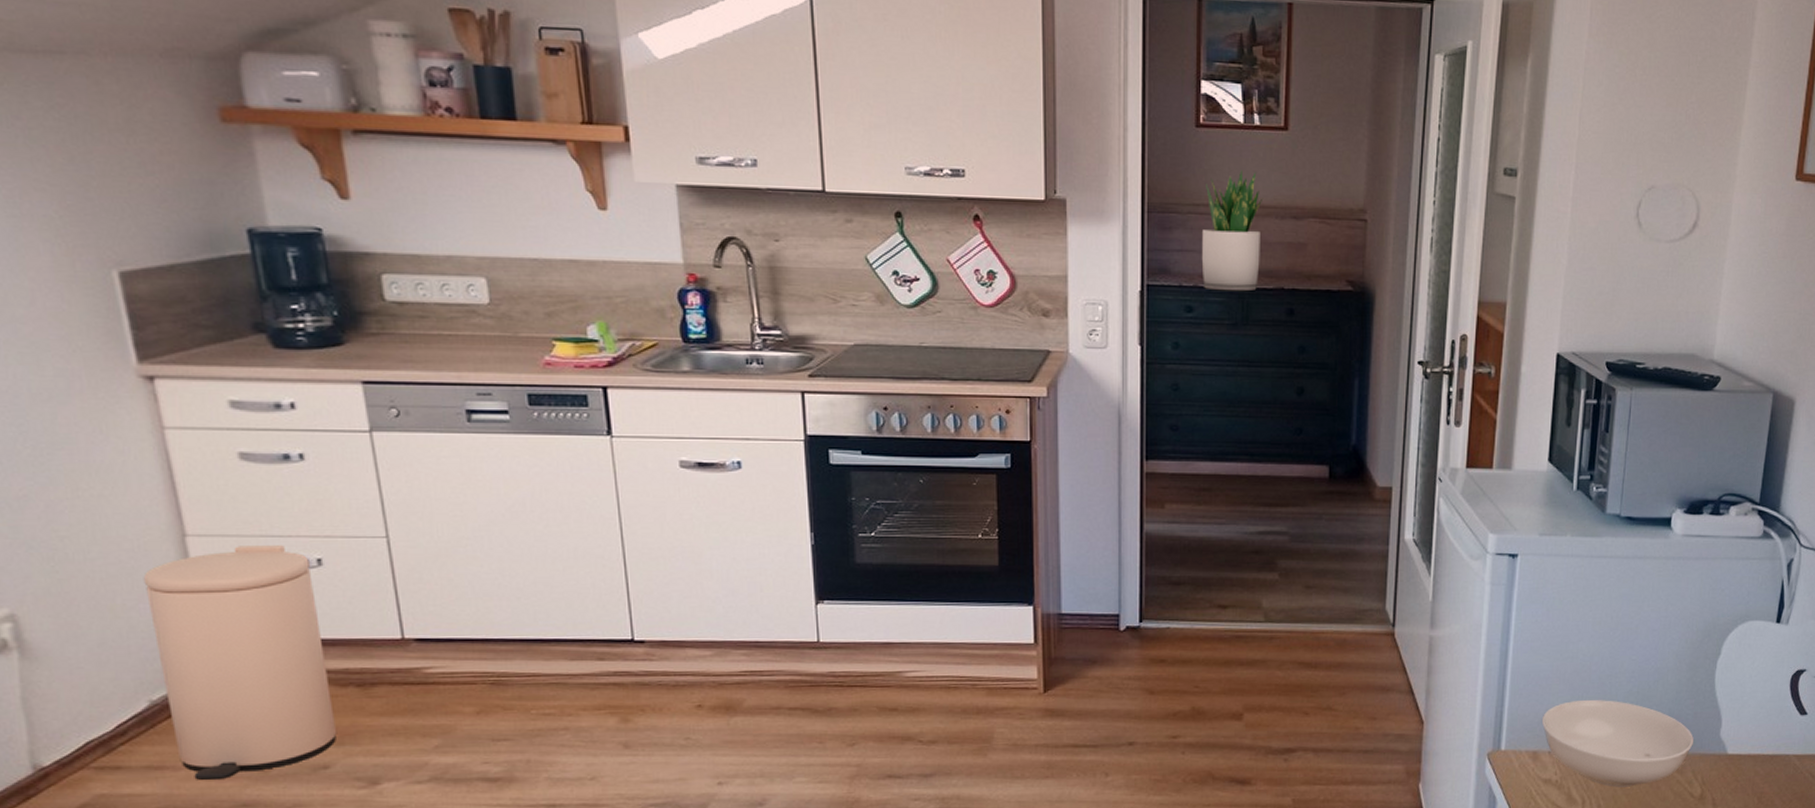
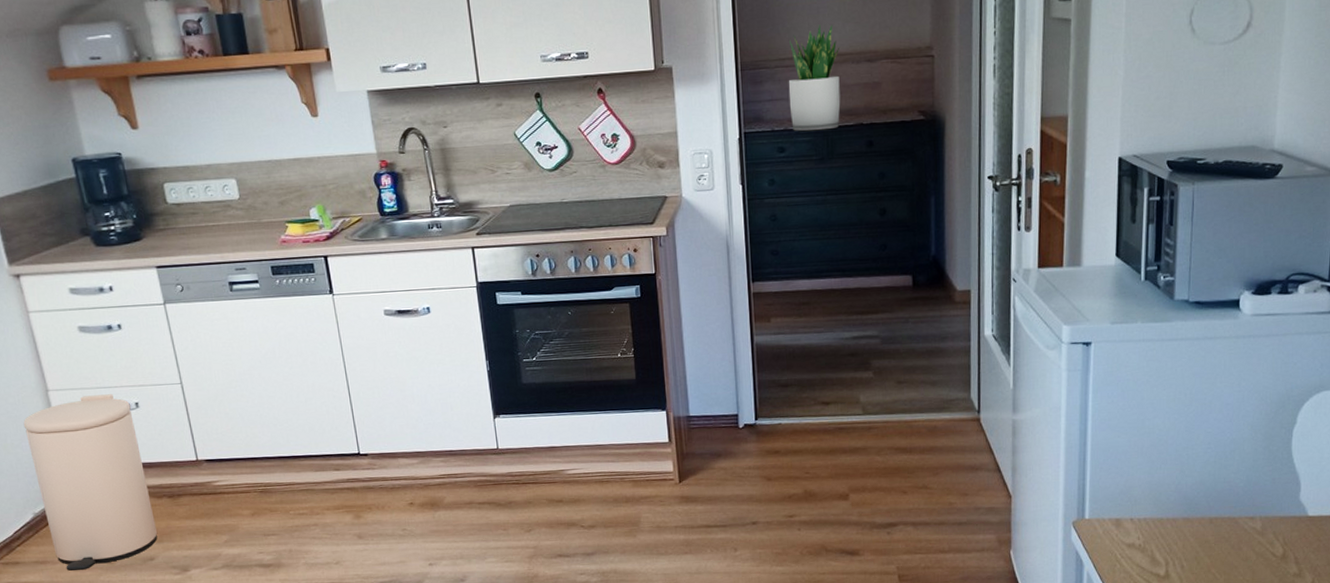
bowl: present [1541,699,1694,788] -> none [1122,470,1274,550]

